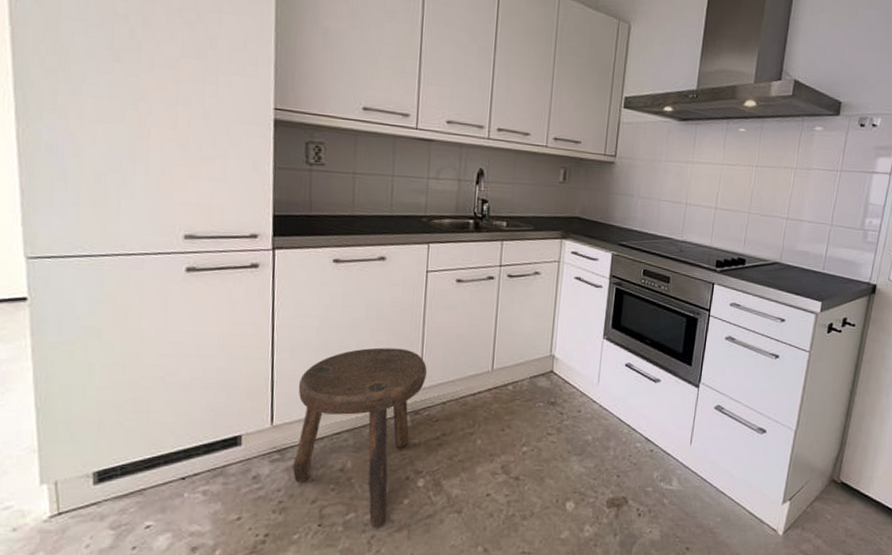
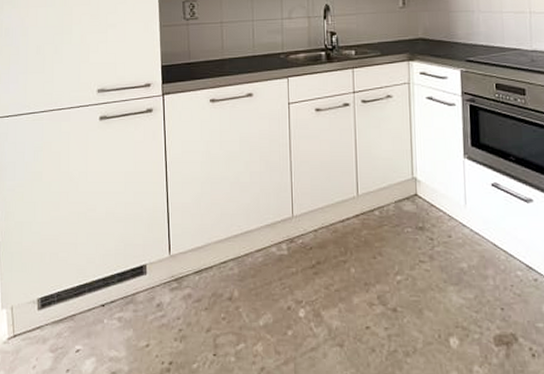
stool: present [293,347,428,529] -> none [189,178,298,361]

